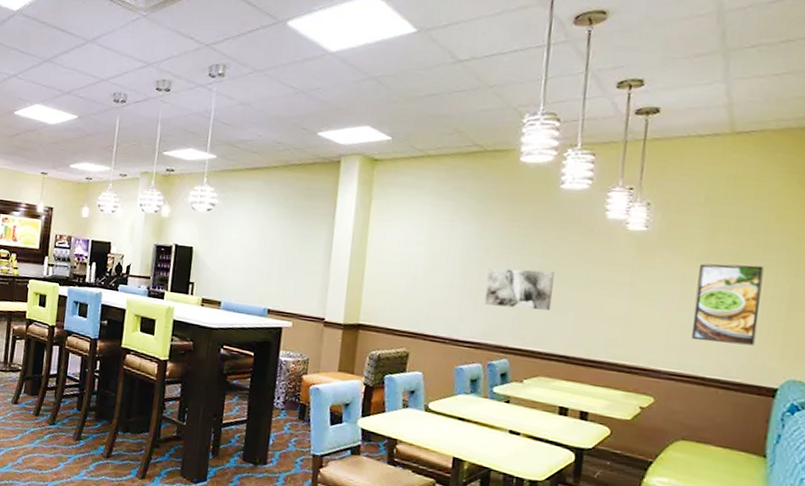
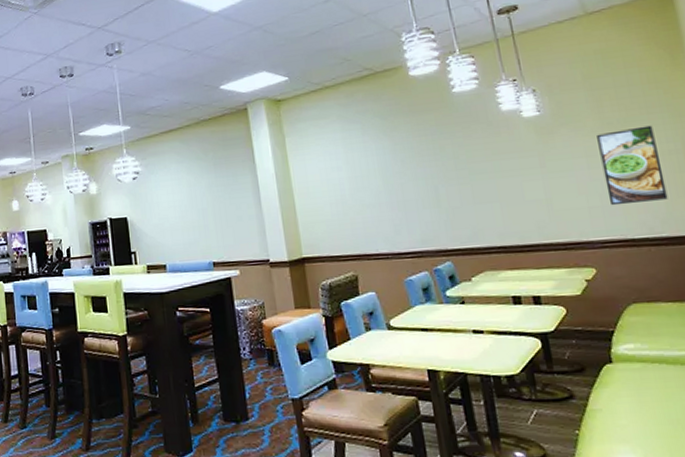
wall art: present [484,268,554,310] -> none [409,170,477,214]

